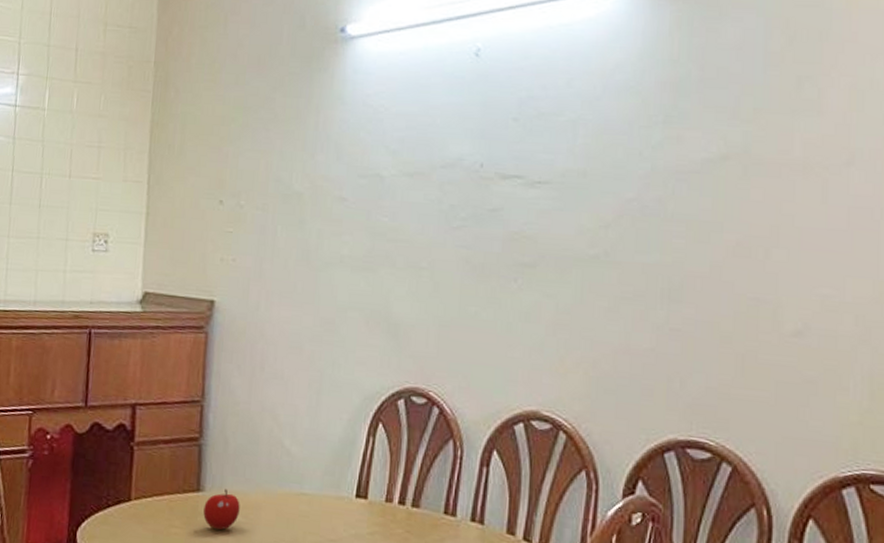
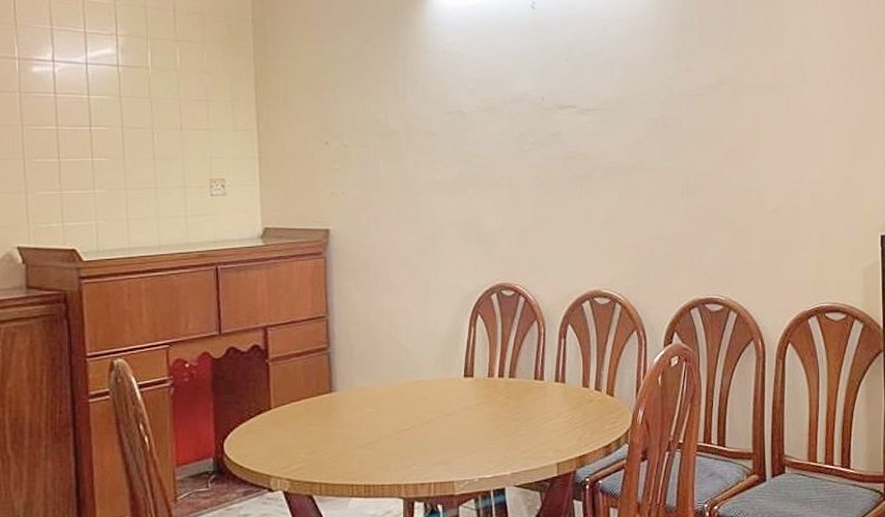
fruit: present [203,488,240,531] -> none [337,386,369,422]

